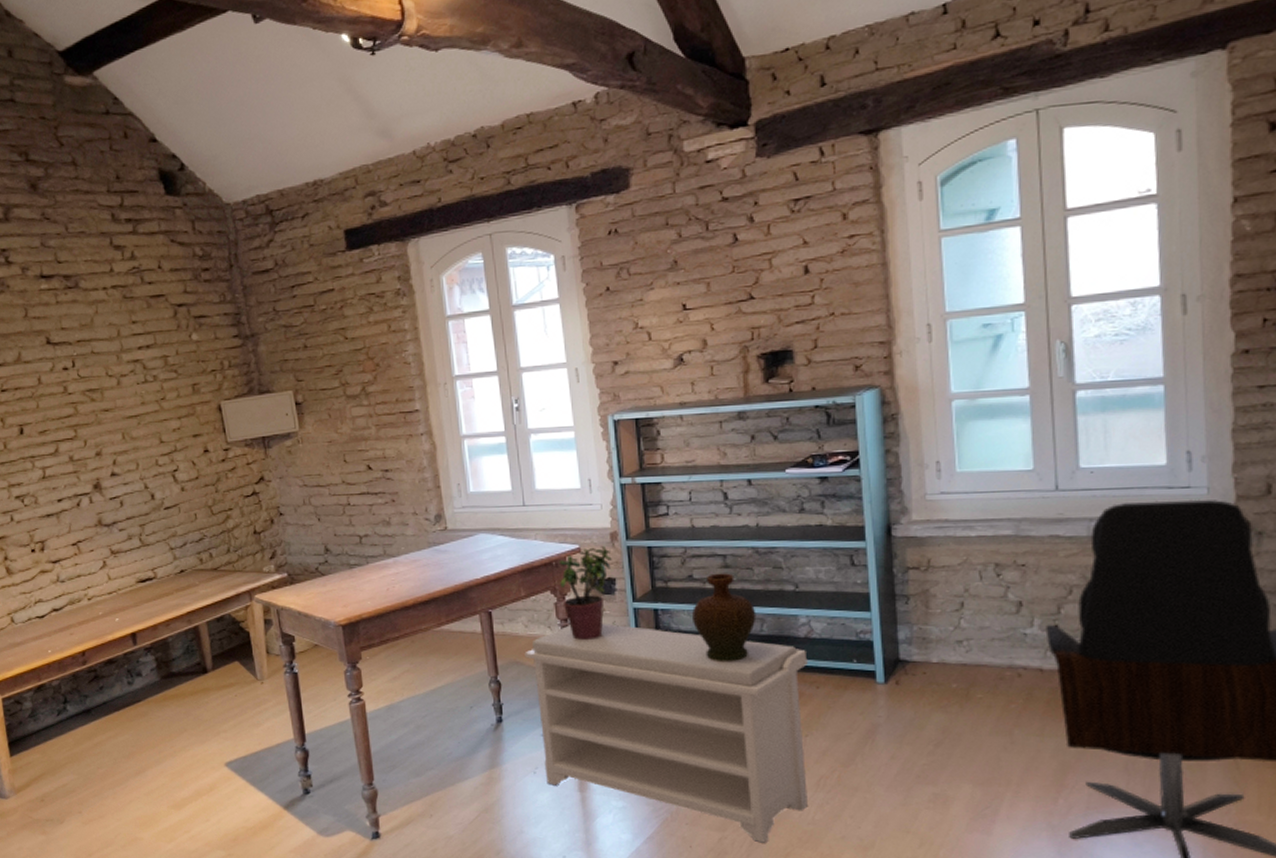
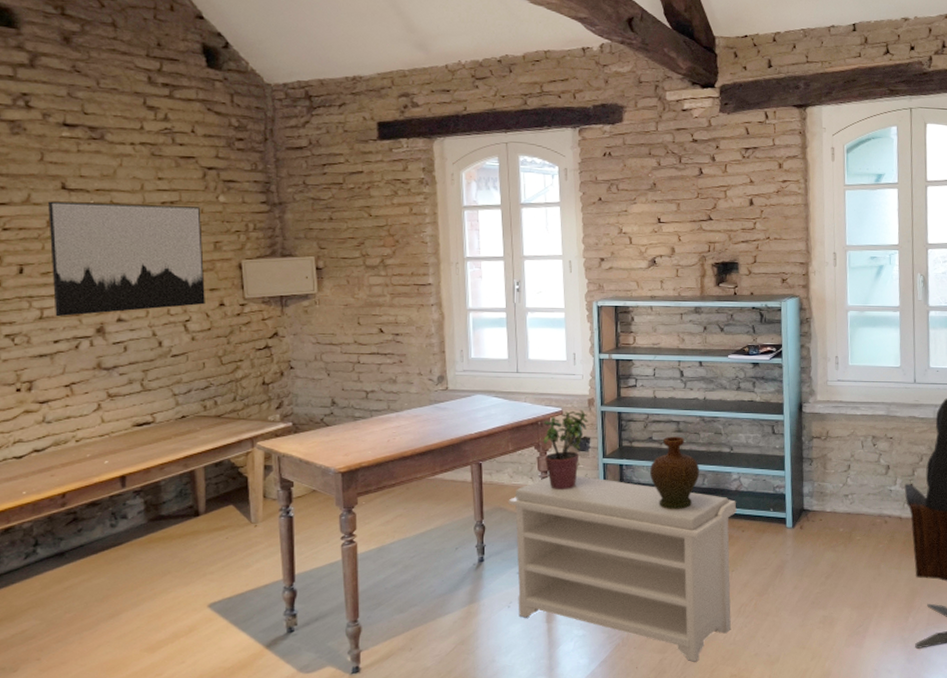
wall art: none [37,348,190,476] -> present [48,201,205,317]

